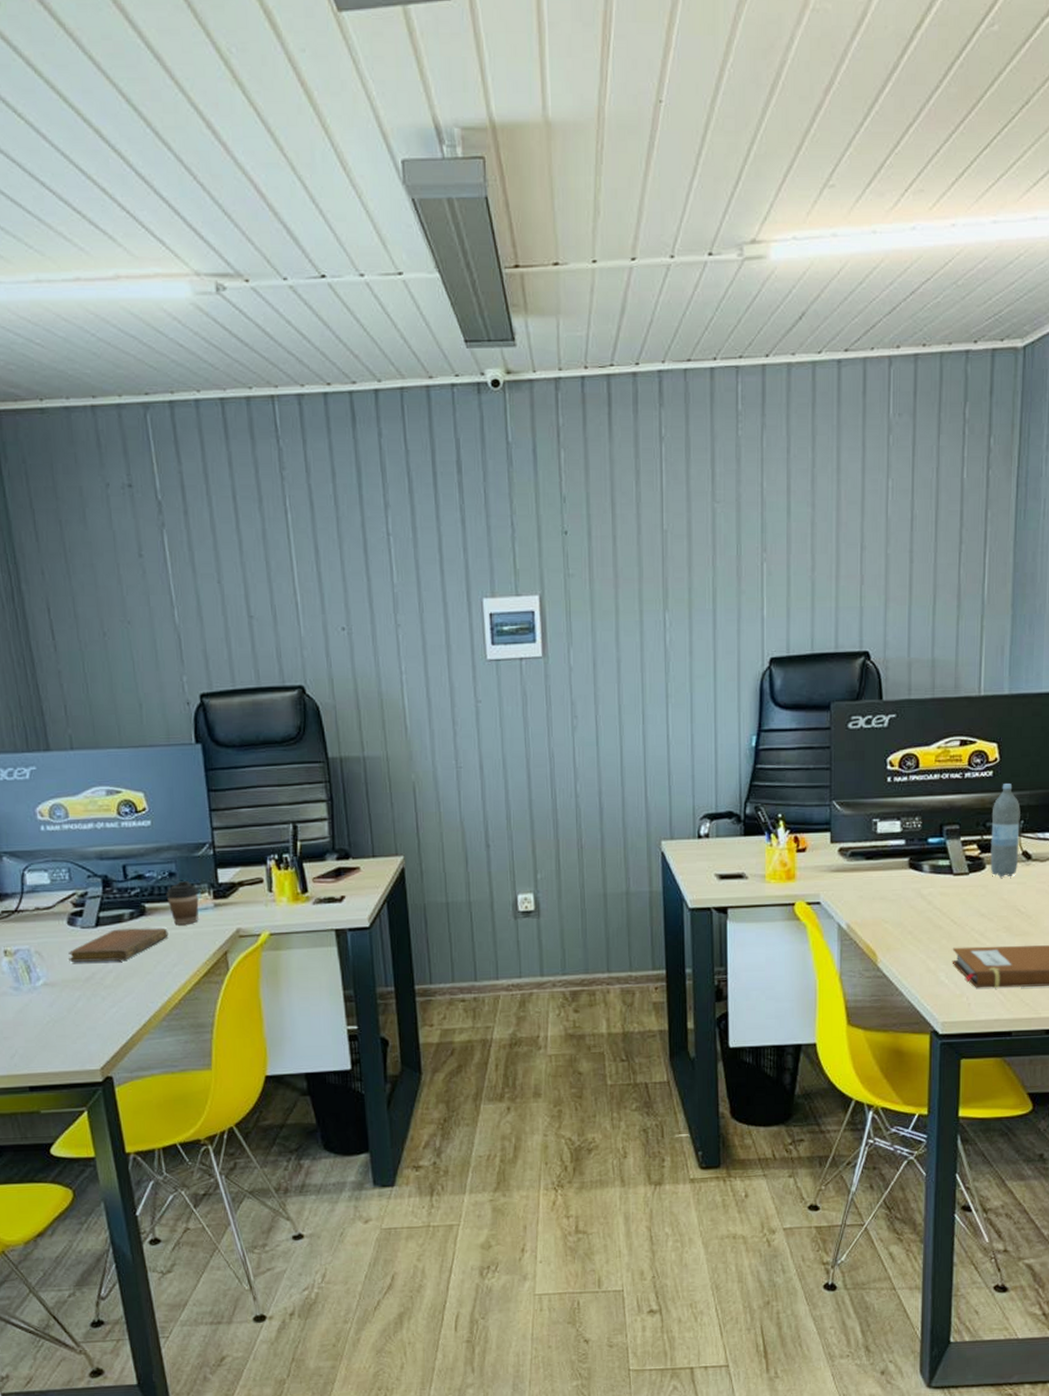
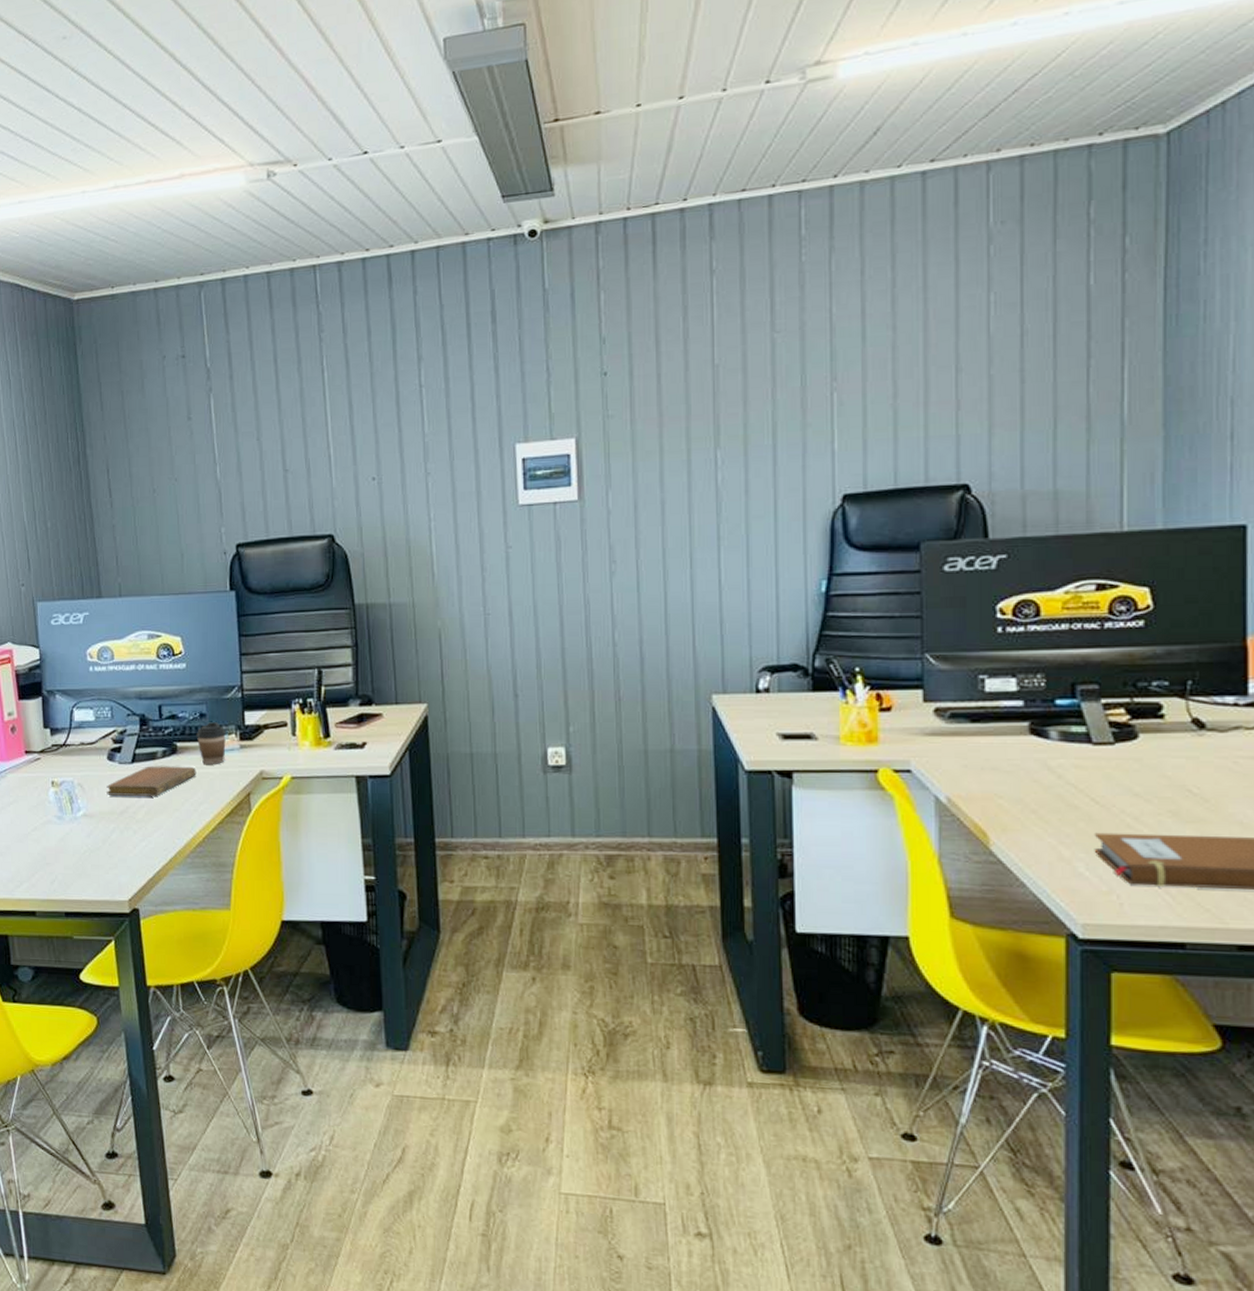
water bottle: present [990,784,1021,877] -> none [1144,636,1187,749]

